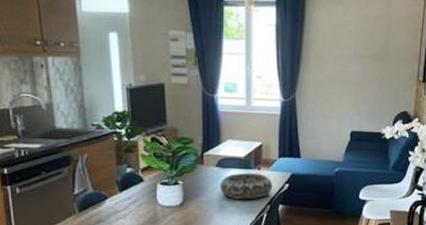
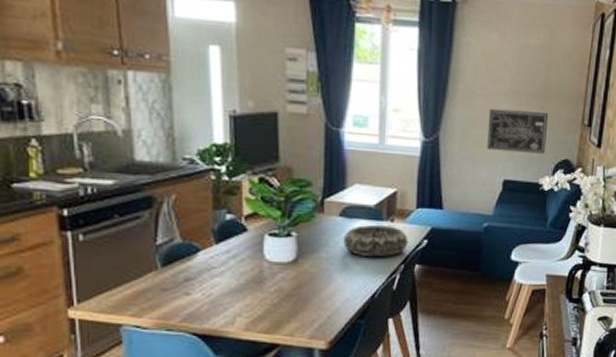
wall art: none [336,71,388,108] -> present [487,108,549,154]

